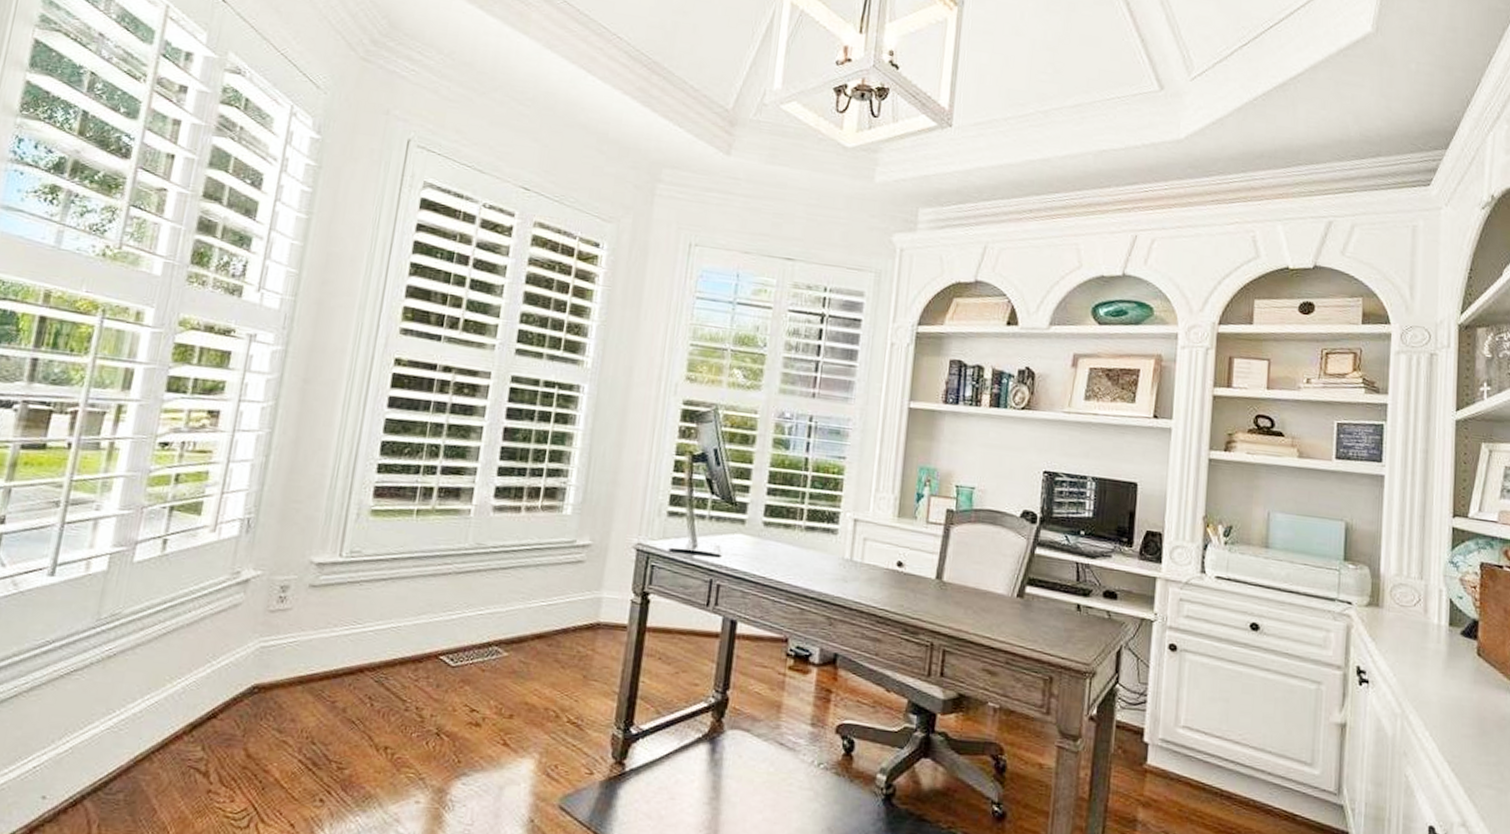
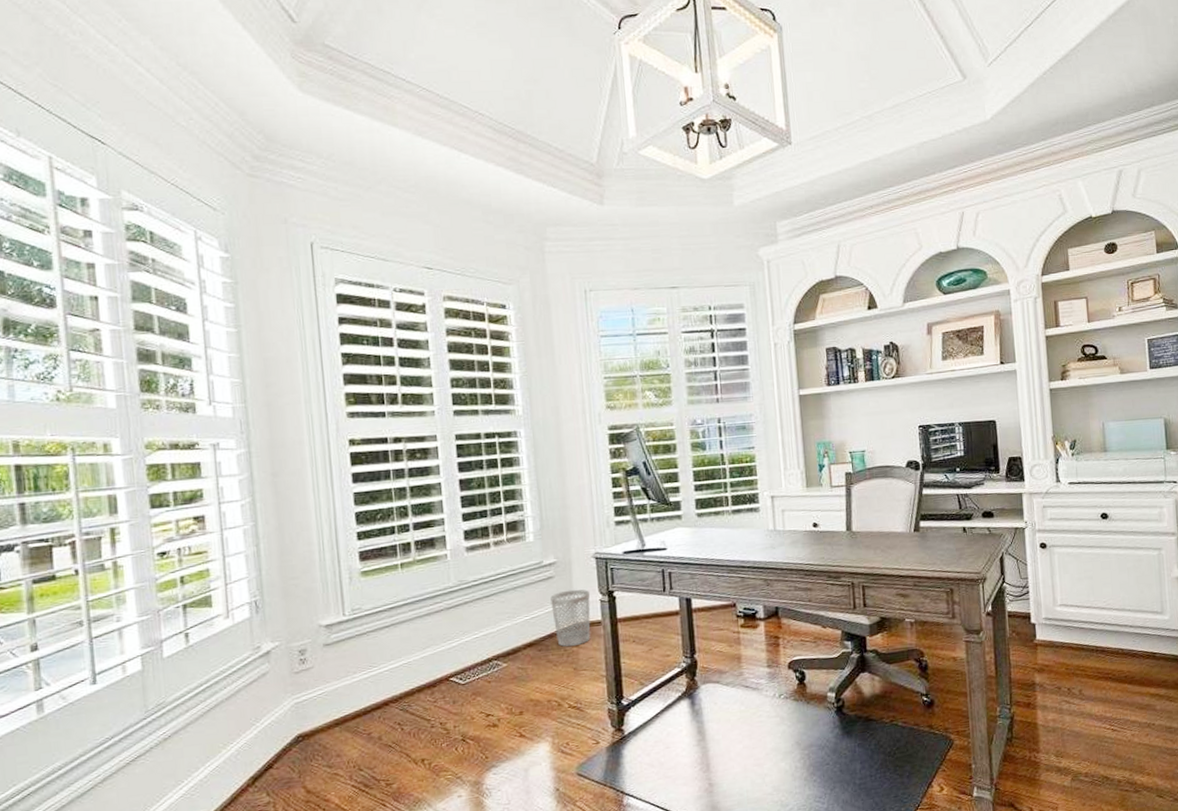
wastebasket: none [571,580,621,650] -> present [550,589,591,647]

